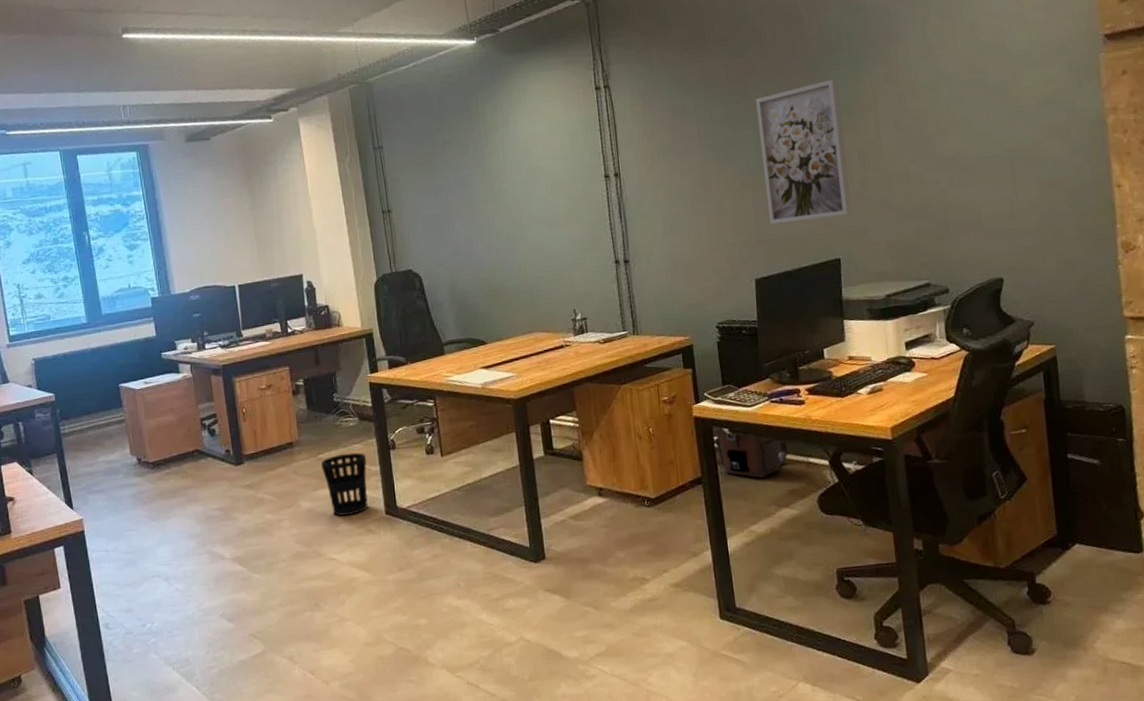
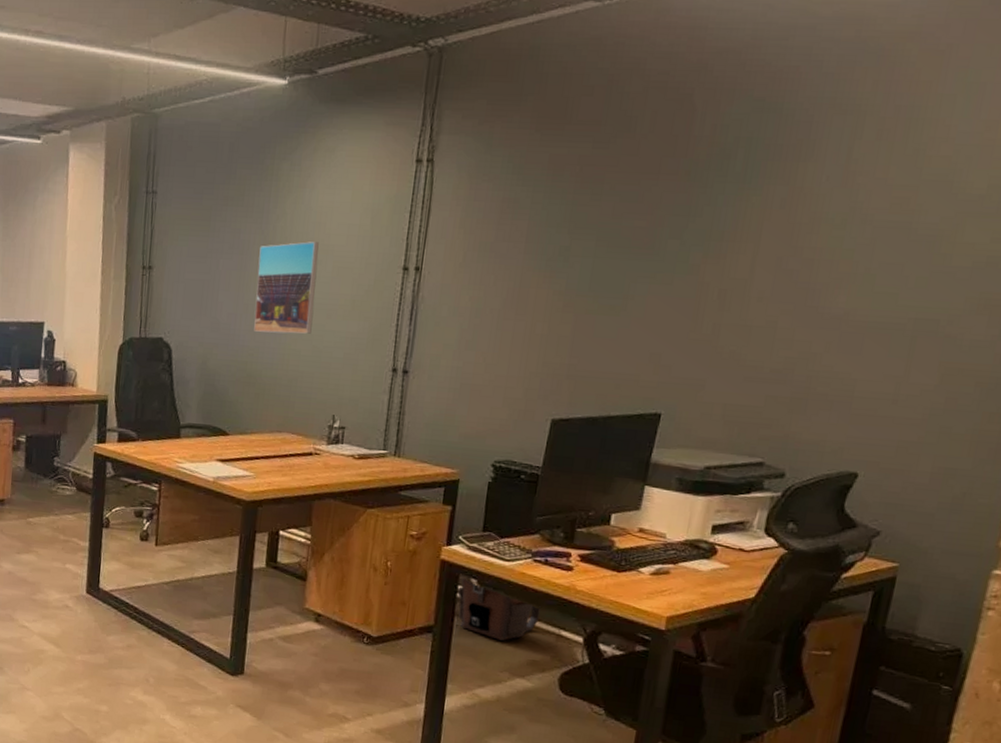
wastebasket: present [321,452,368,516] -> none [29,522,77,587]
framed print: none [481,166,540,250] -> present [254,241,319,334]
wall art: present [755,79,852,225] -> none [587,193,718,364]

